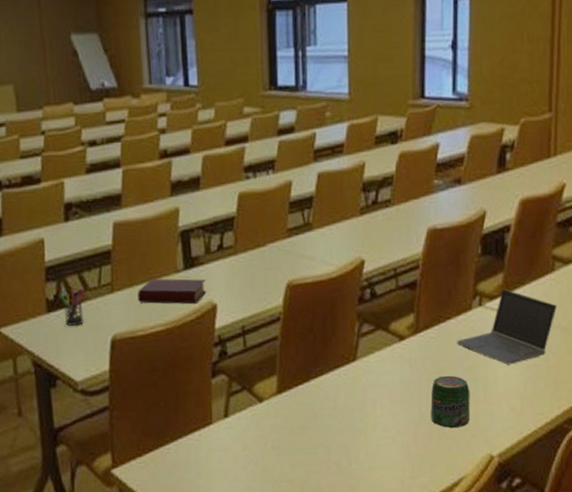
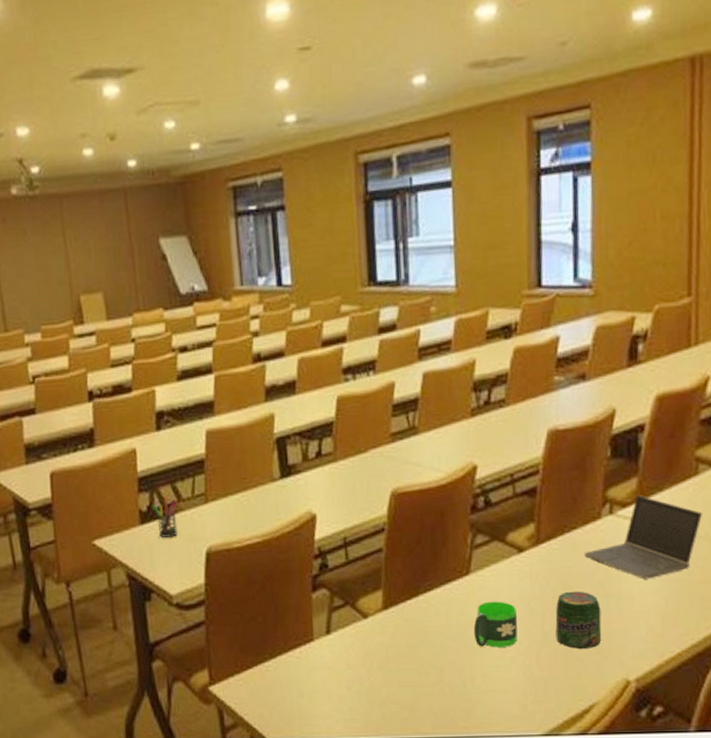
book: present [138,278,207,305] -> none [232,487,305,515]
mug: none [358,385,397,428] -> present [473,601,517,648]

